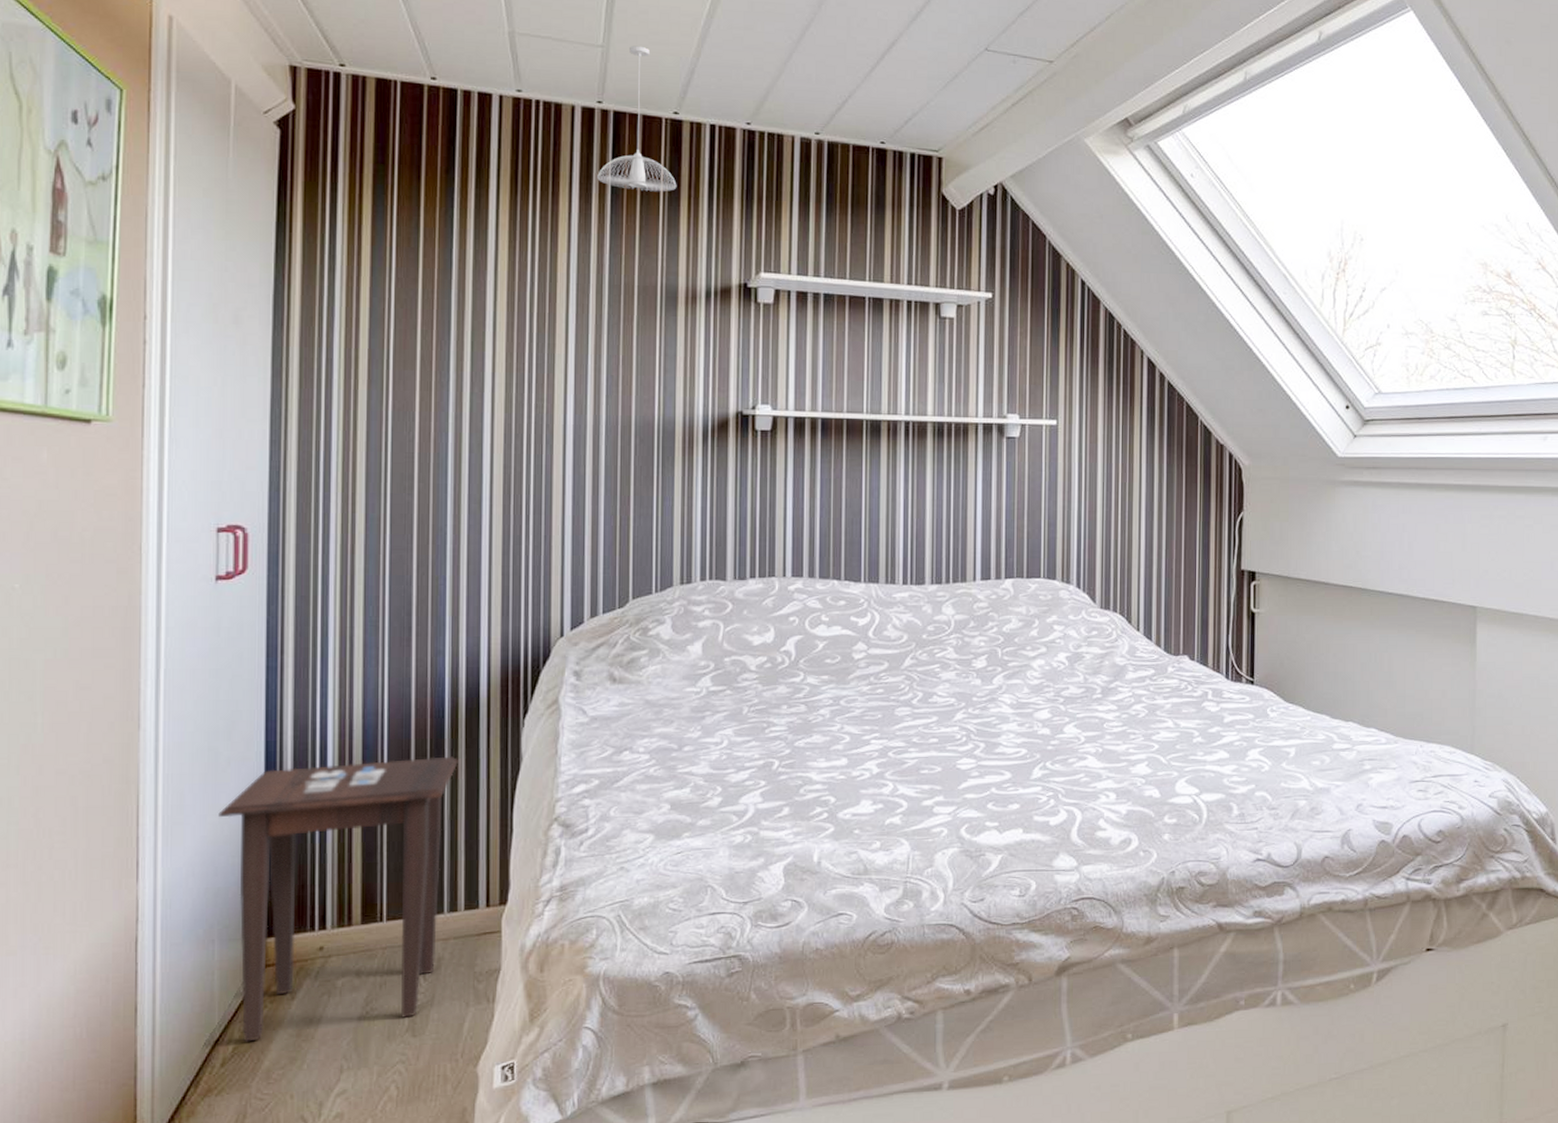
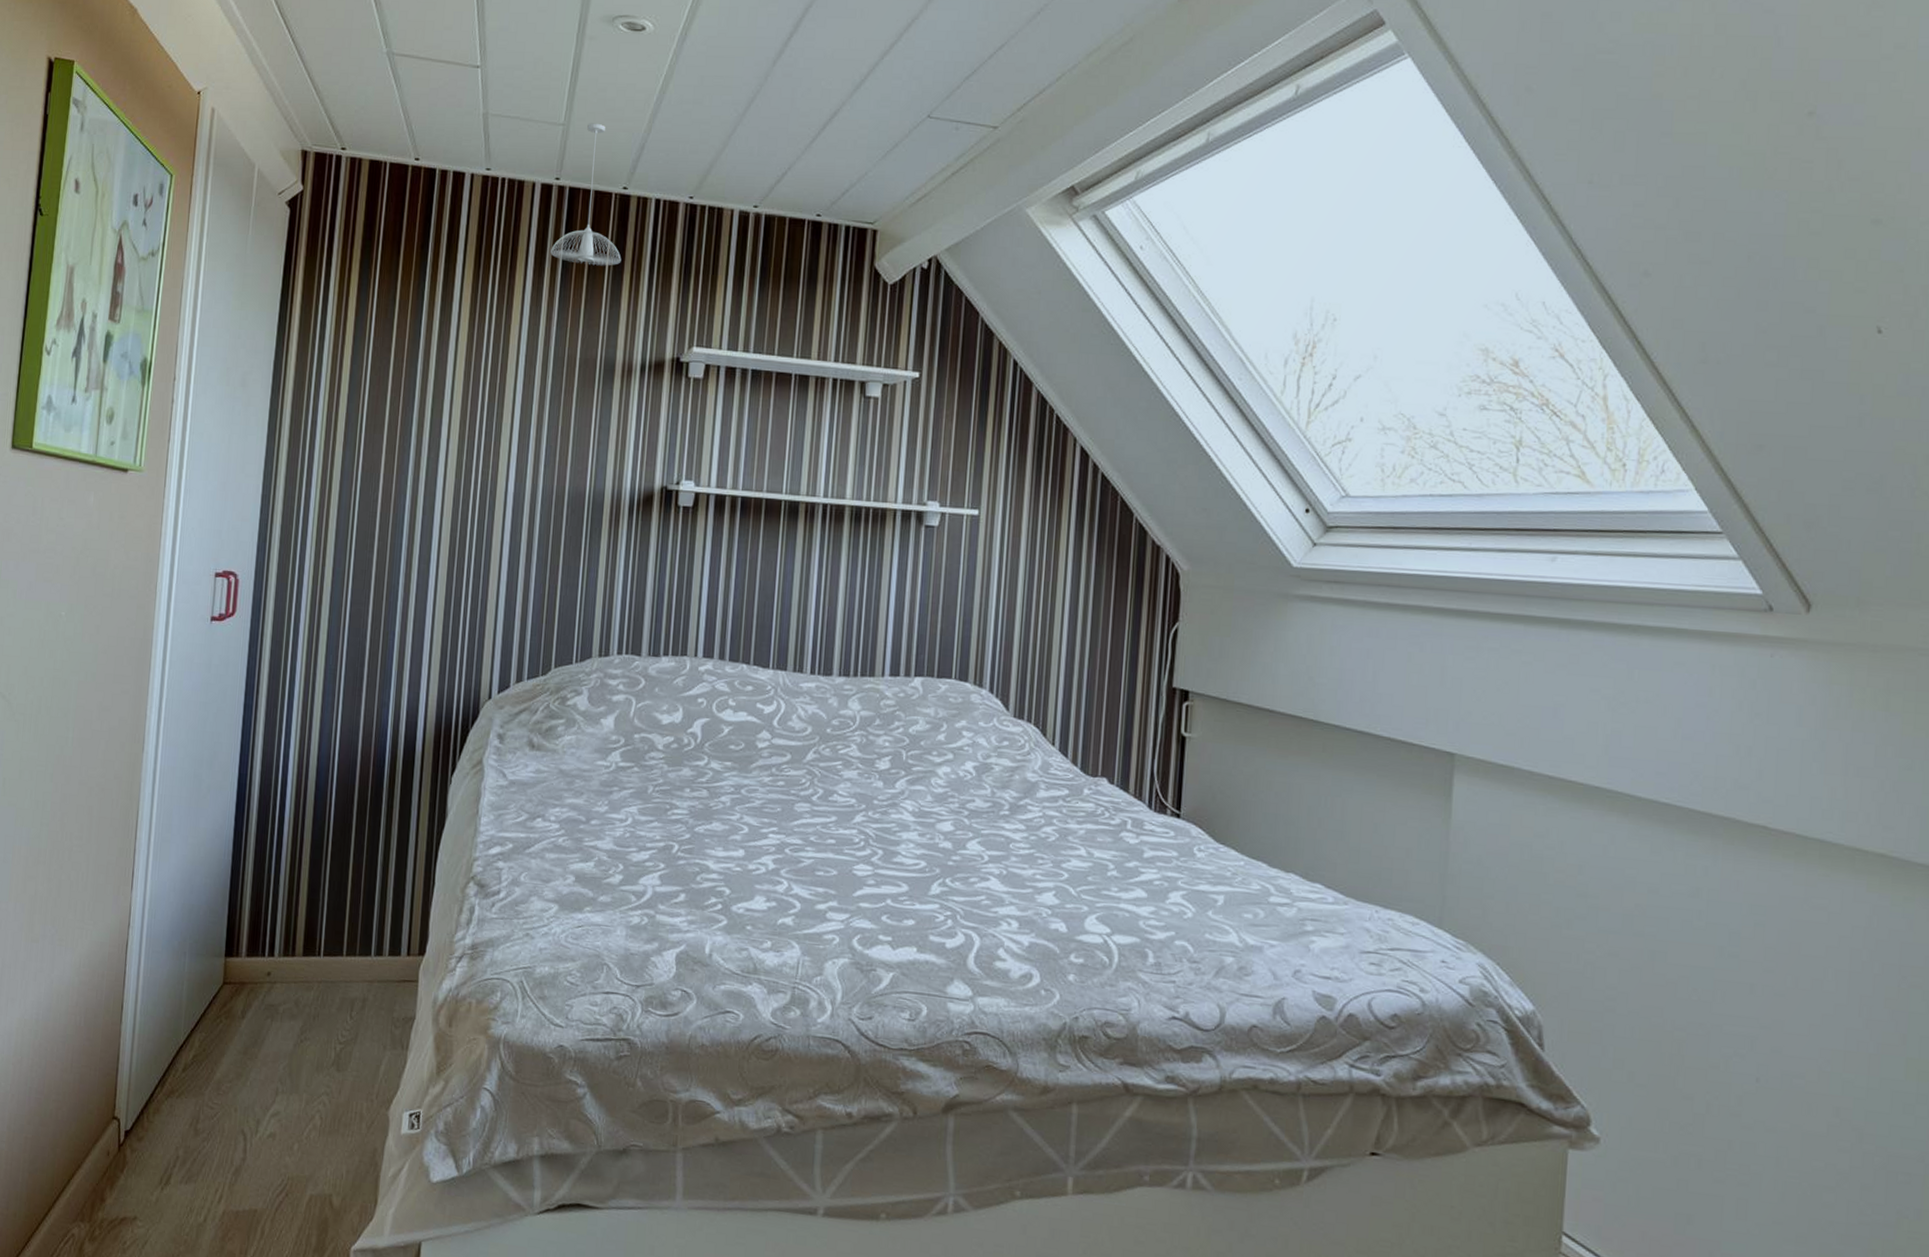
side table: present [218,756,458,1042] -> none [197,800,393,1053]

